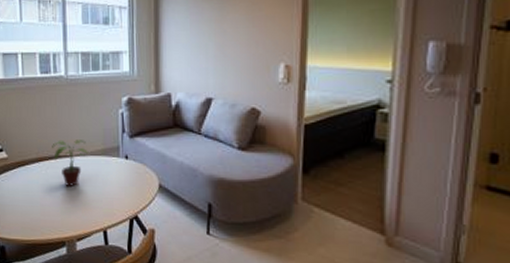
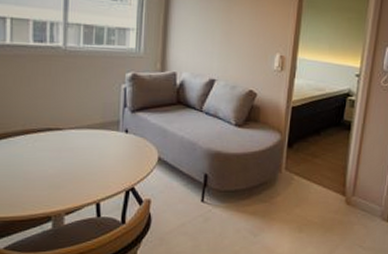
potted plant: present [52,140,89,186] -> none [42,112,86,160]

